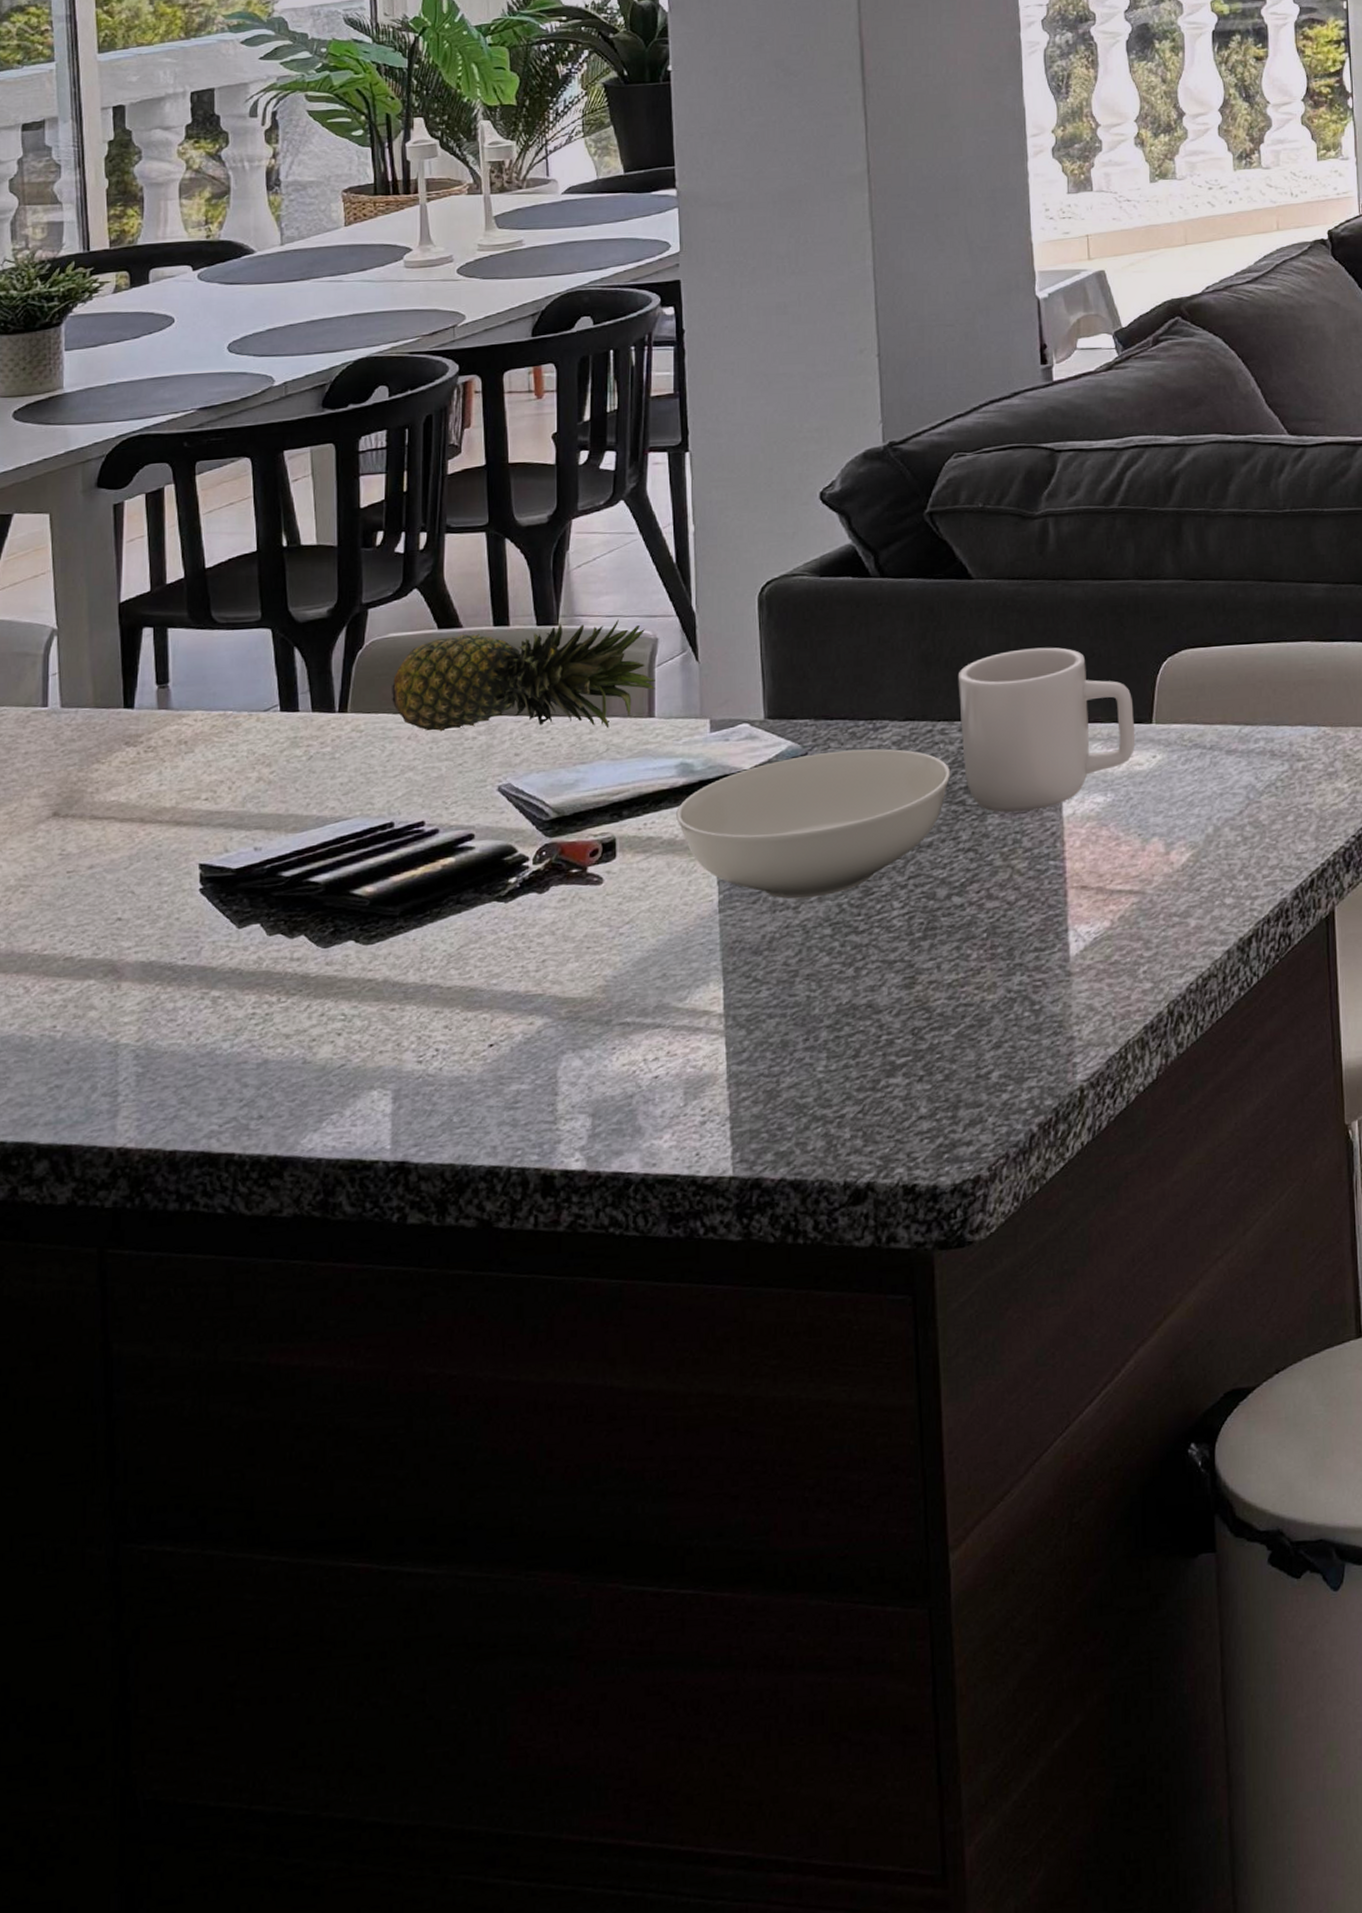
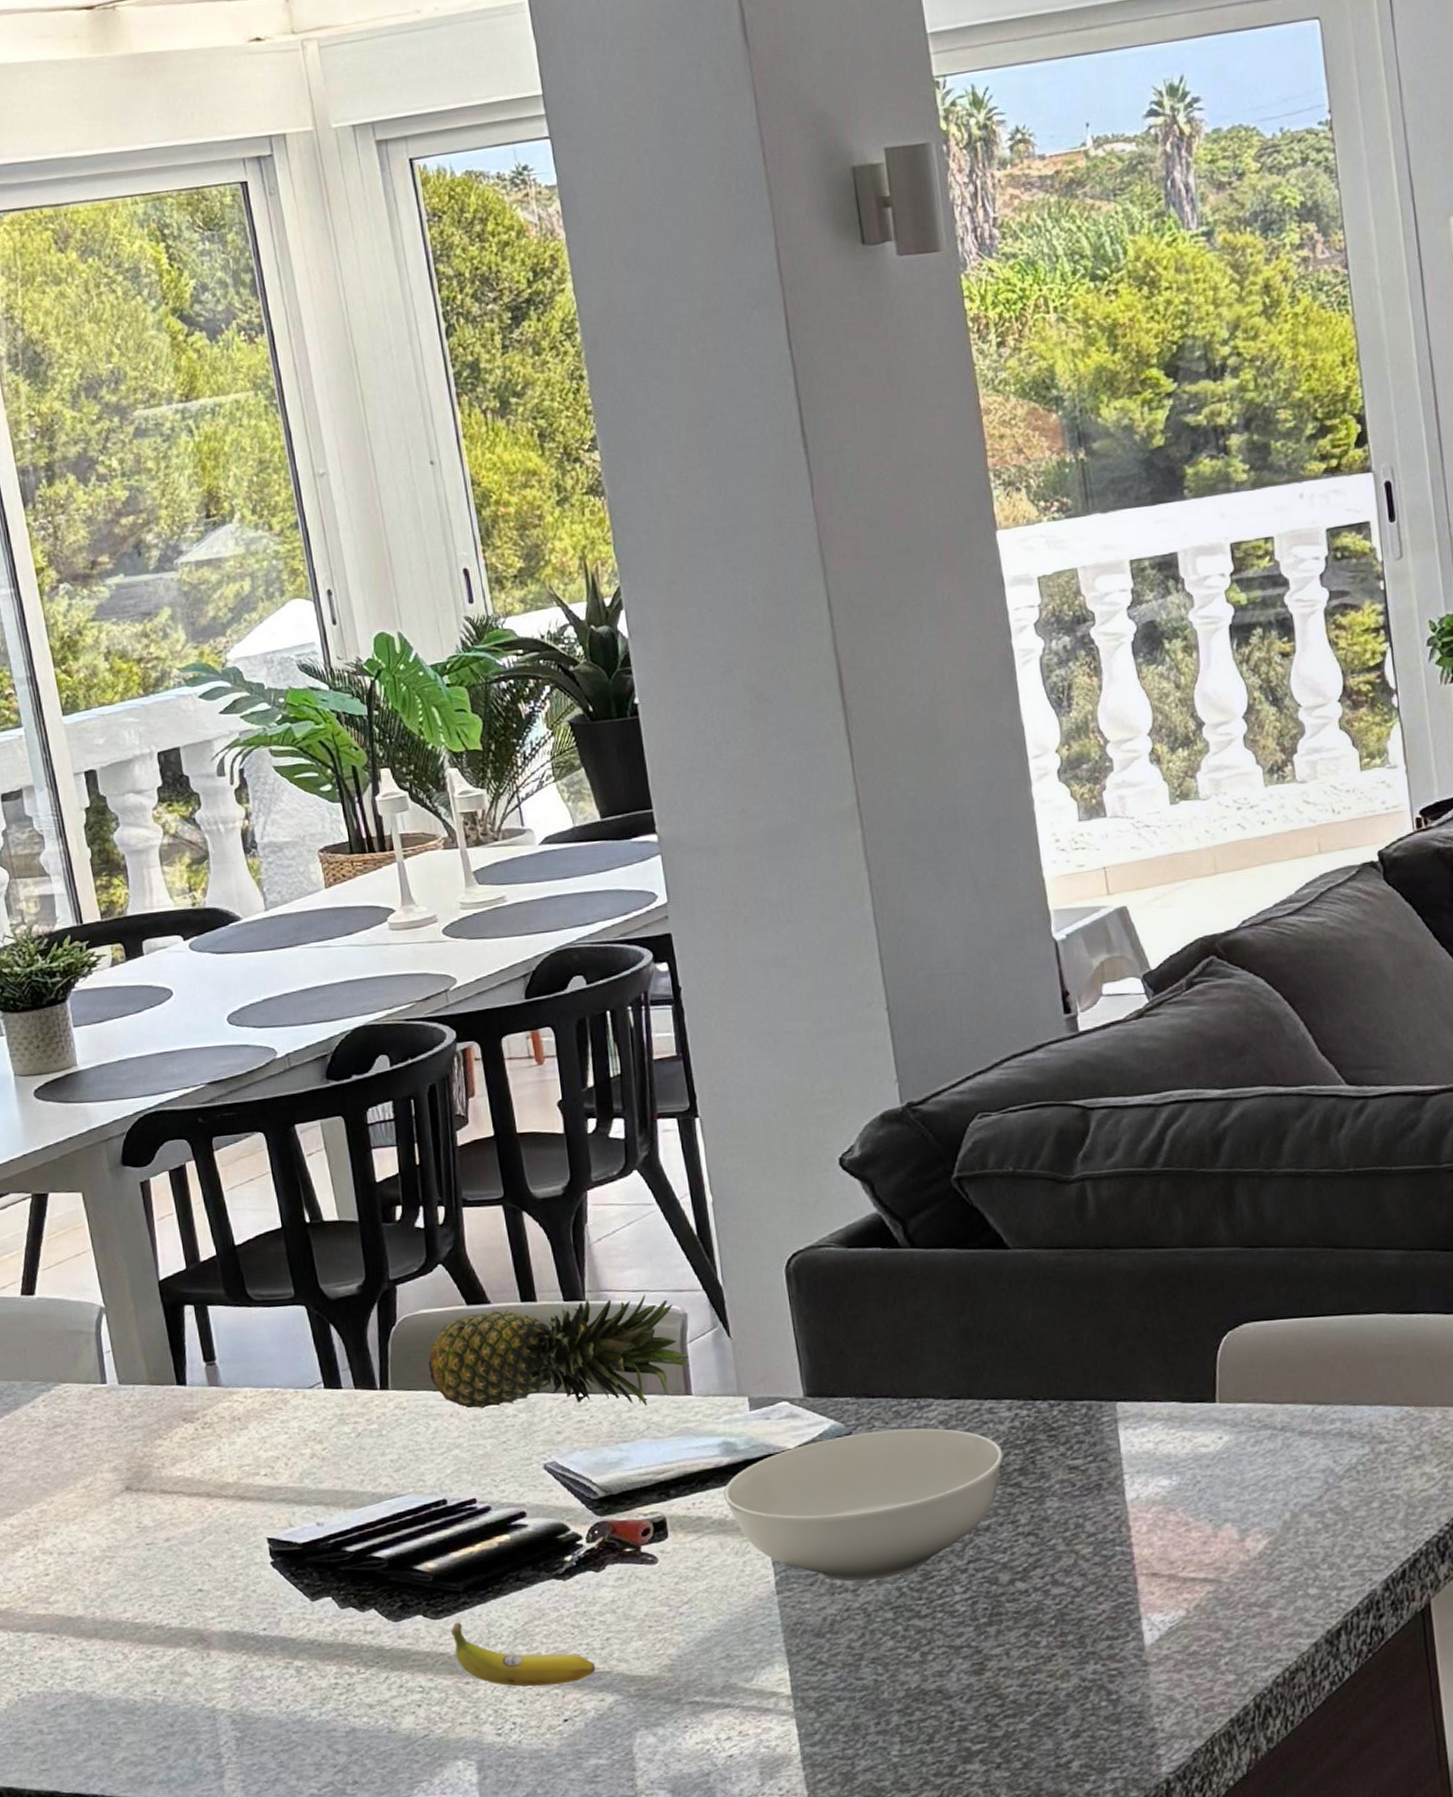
fruit: none [381,947,528,1012] -> present [450,1622,596,1687]
mug: present [958,647,1136,813] -> none [1002,1321,1199,1496]

